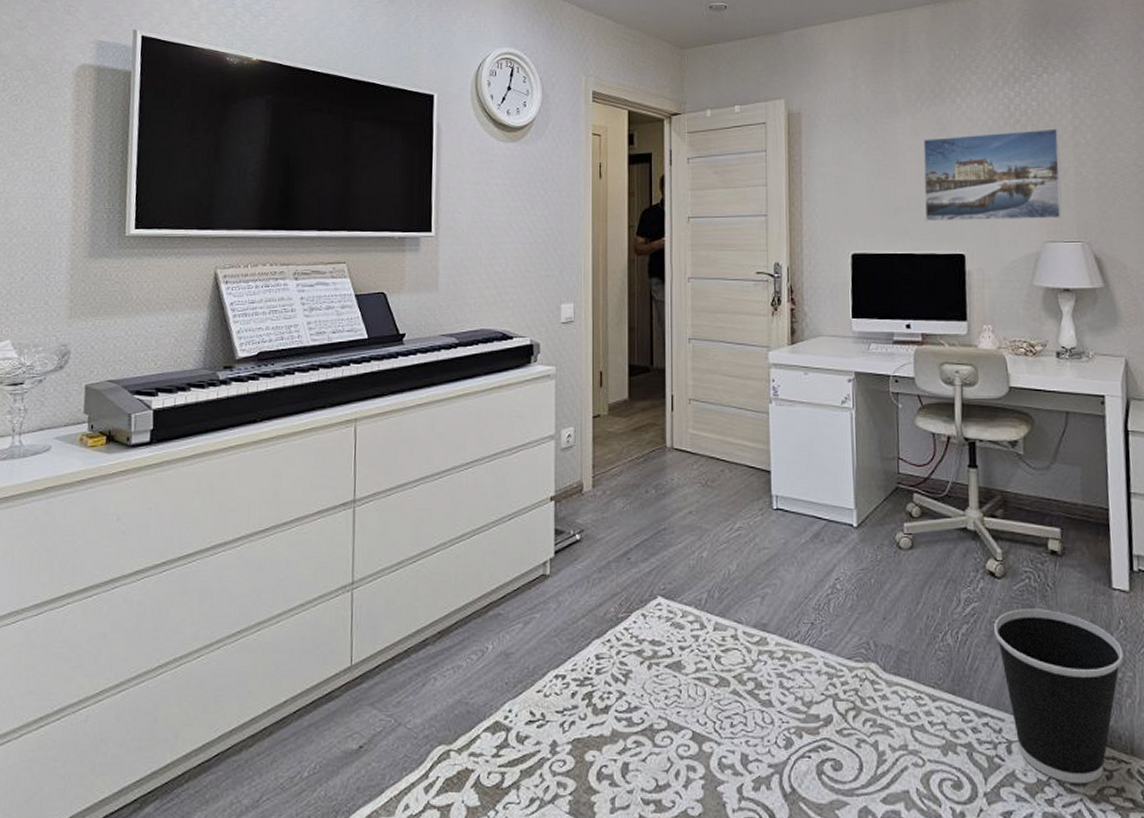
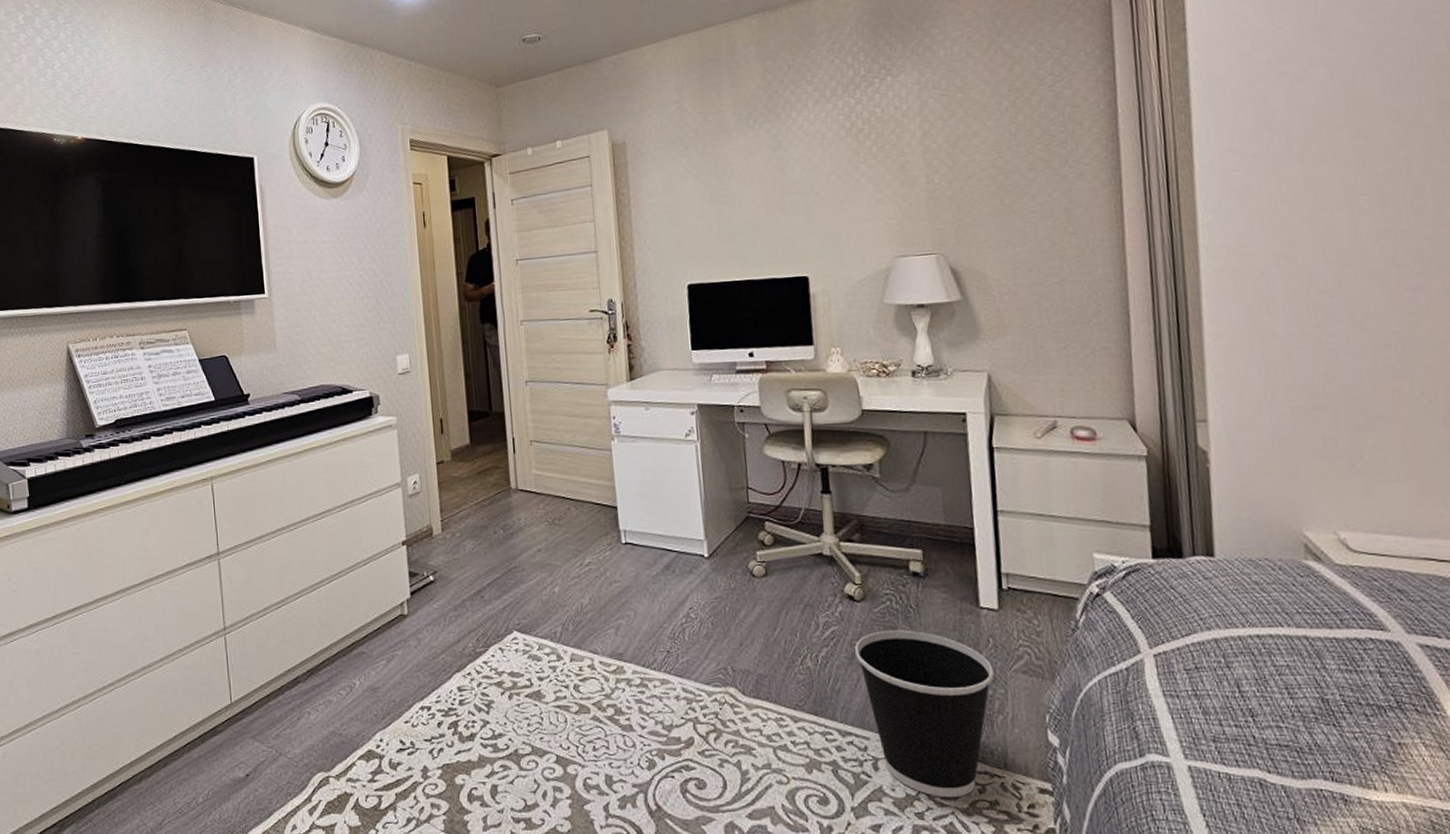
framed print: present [923,128,1062,222] -> none [757,134,913,246]

